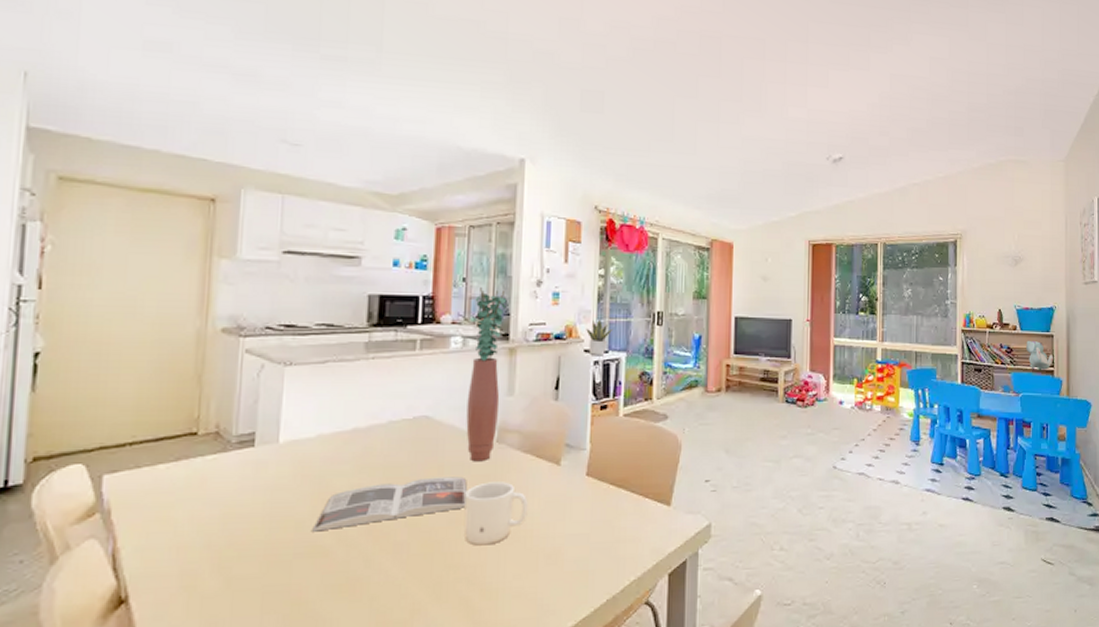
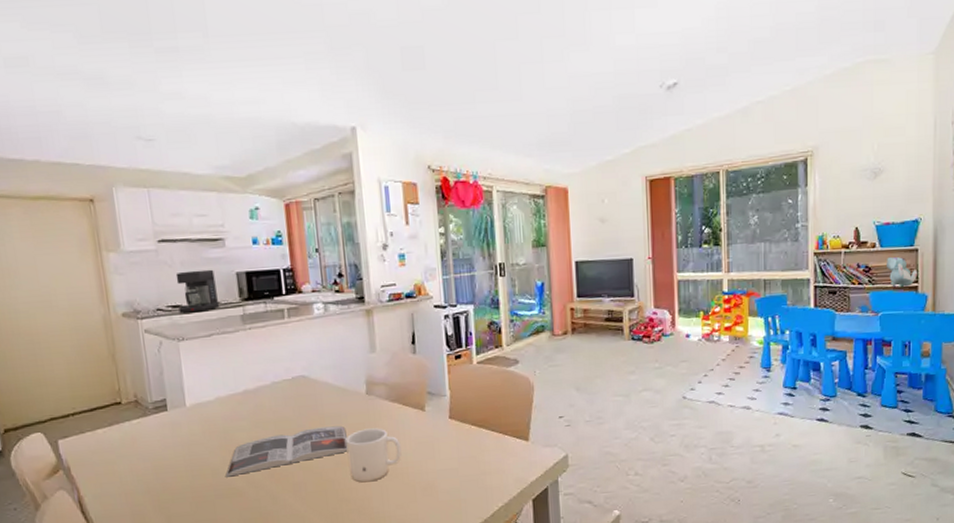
coffee maker: none [292,288,343,335] -> present [175,269,220,314]
vase: present [466,287,507,462] -> none [329,256,366,412]
potted plant: present [586,319,614,356] -> none [433,275,459,311]

